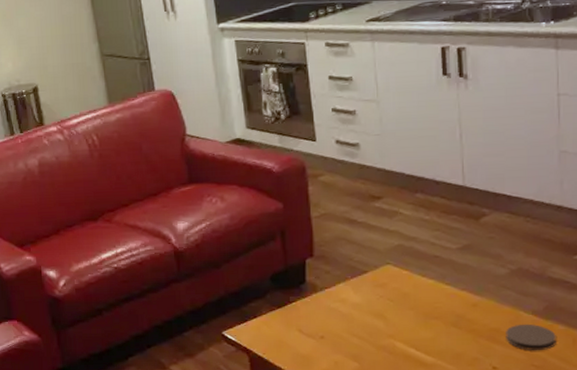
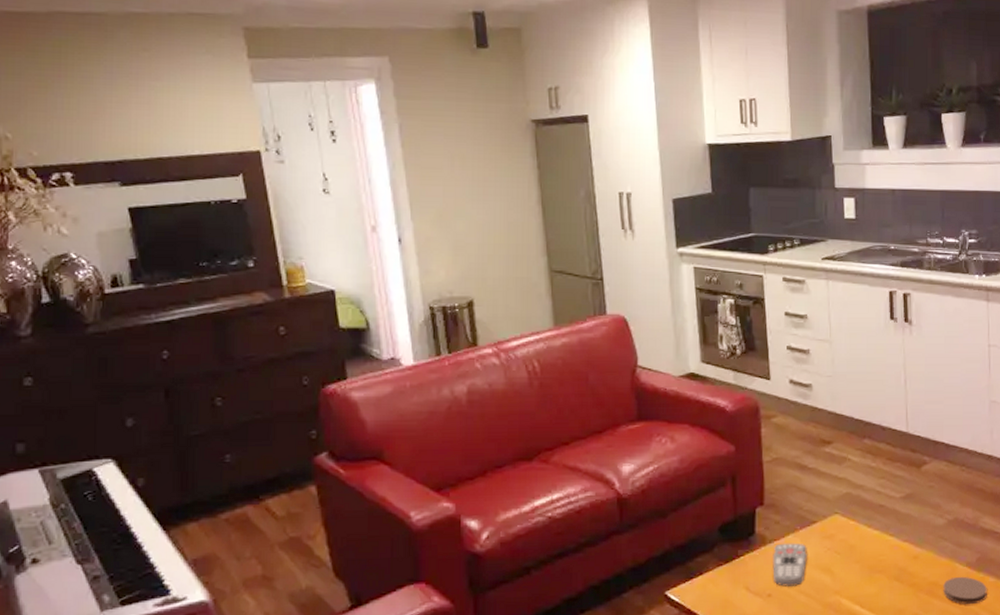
remote control: none [324,290,359,330] -> present [773,543,807,587]

